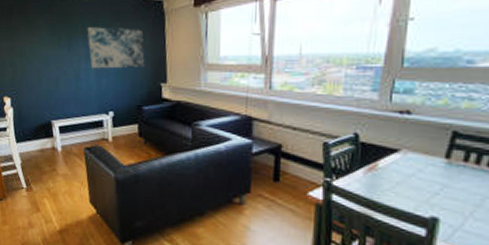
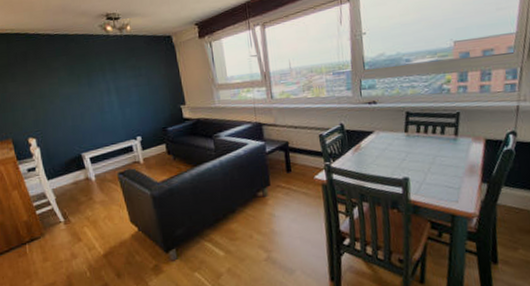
wall art: present [87,27,145,69] -> none [105,61,164,101]

